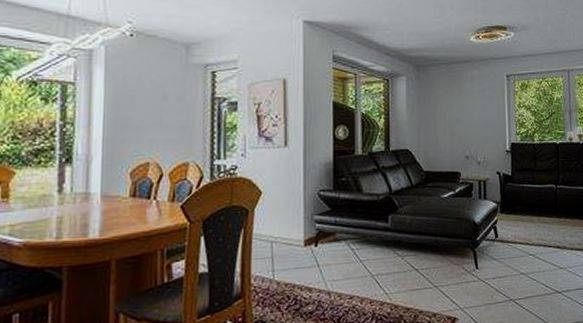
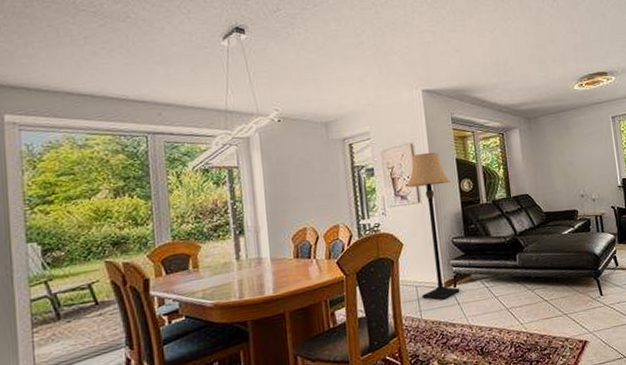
lamp: none [273,91,325,260] -> present [406,152,460,300]

